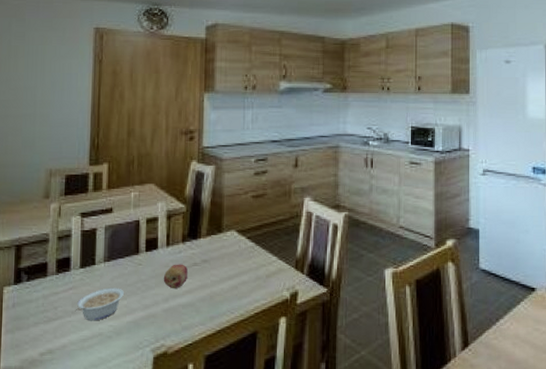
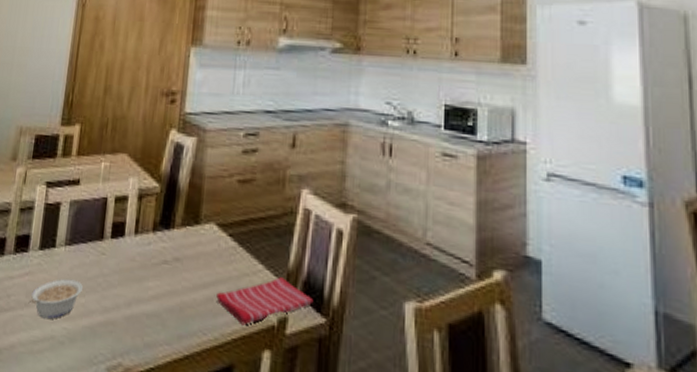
fruit: present [163,264,188,288] -> none [127,258,156,291]
dish towel: none [240,264,317,302] -> present [216,277,314,326]

